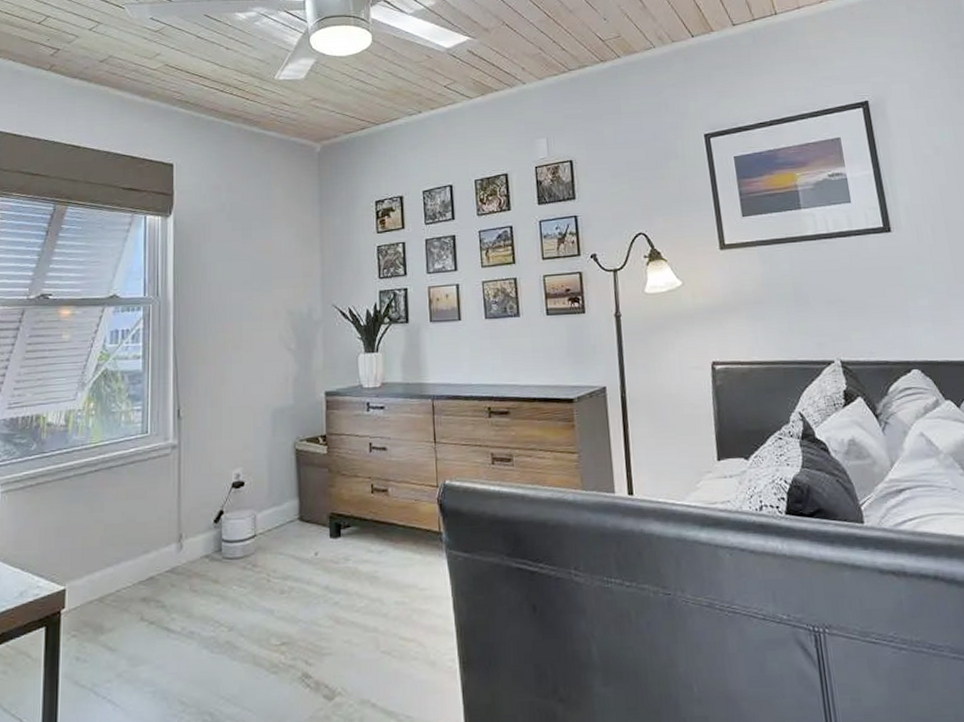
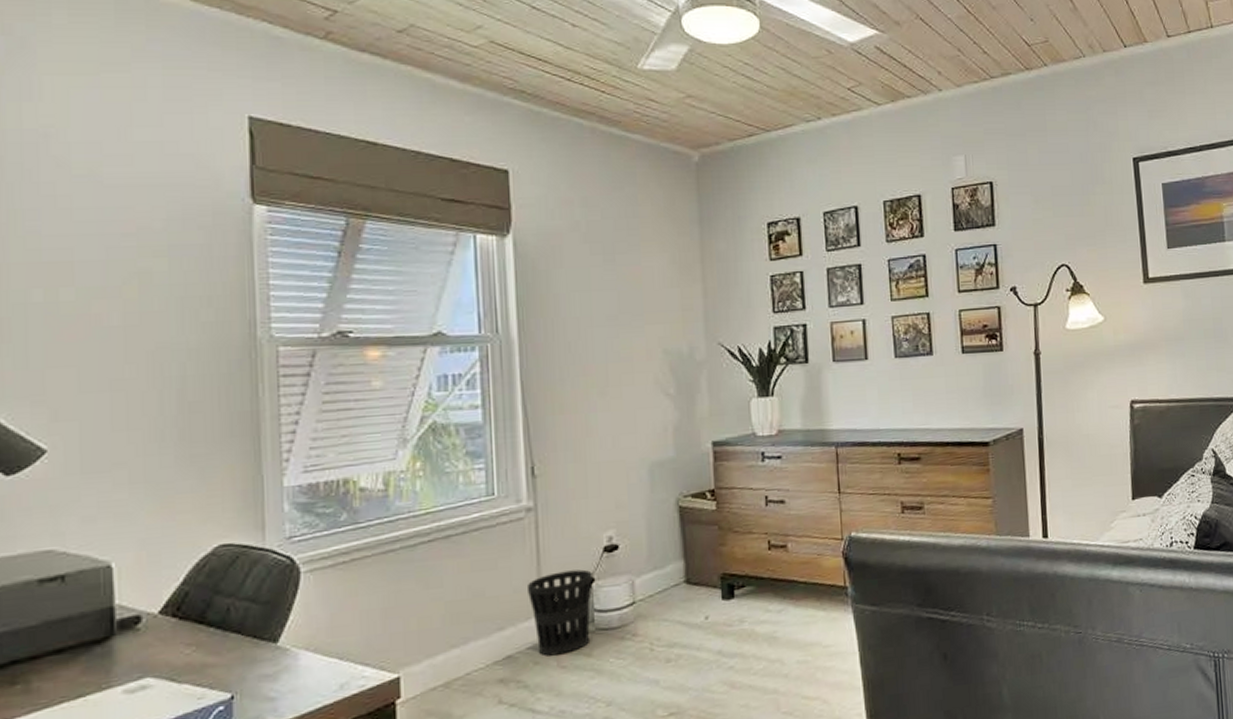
wastebasket: none [168,502,222,580] -> present [526,569,593,656]

